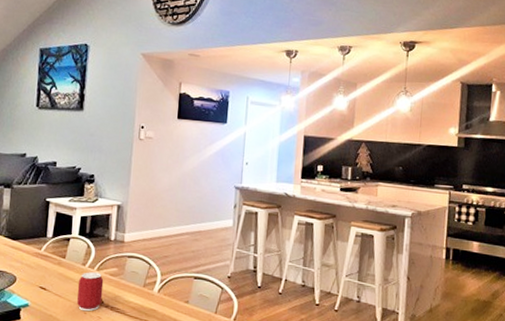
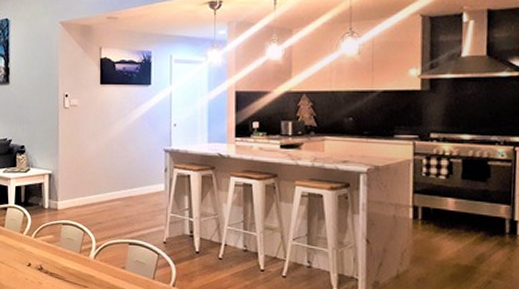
pop: present [77,272,104,312] -> none [17,239,42,277]

